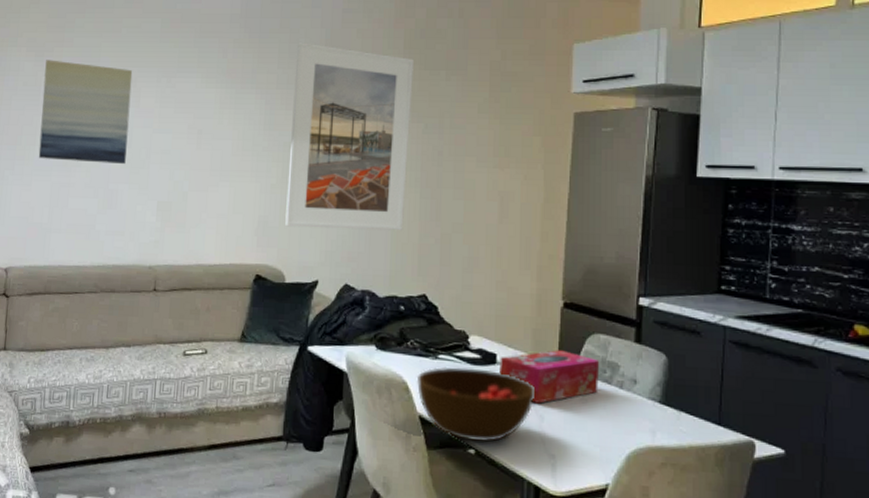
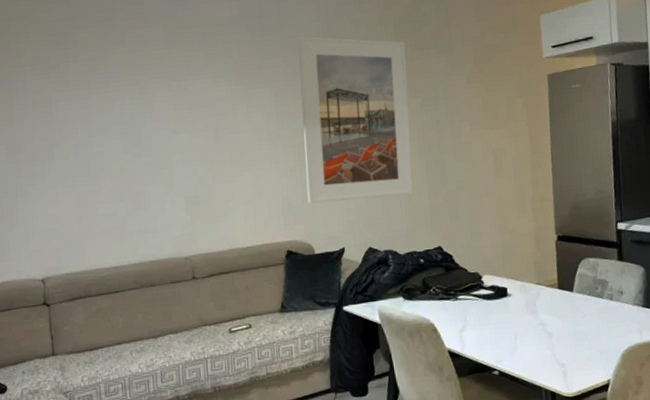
wall art: present [38,60,133,165] -> none [53,76,148,172]
bowl: present [416,366,536,442] -> none [441,301,543,365]
tissue box: present [499,350,600,404] -> none [510,276,593,324]

